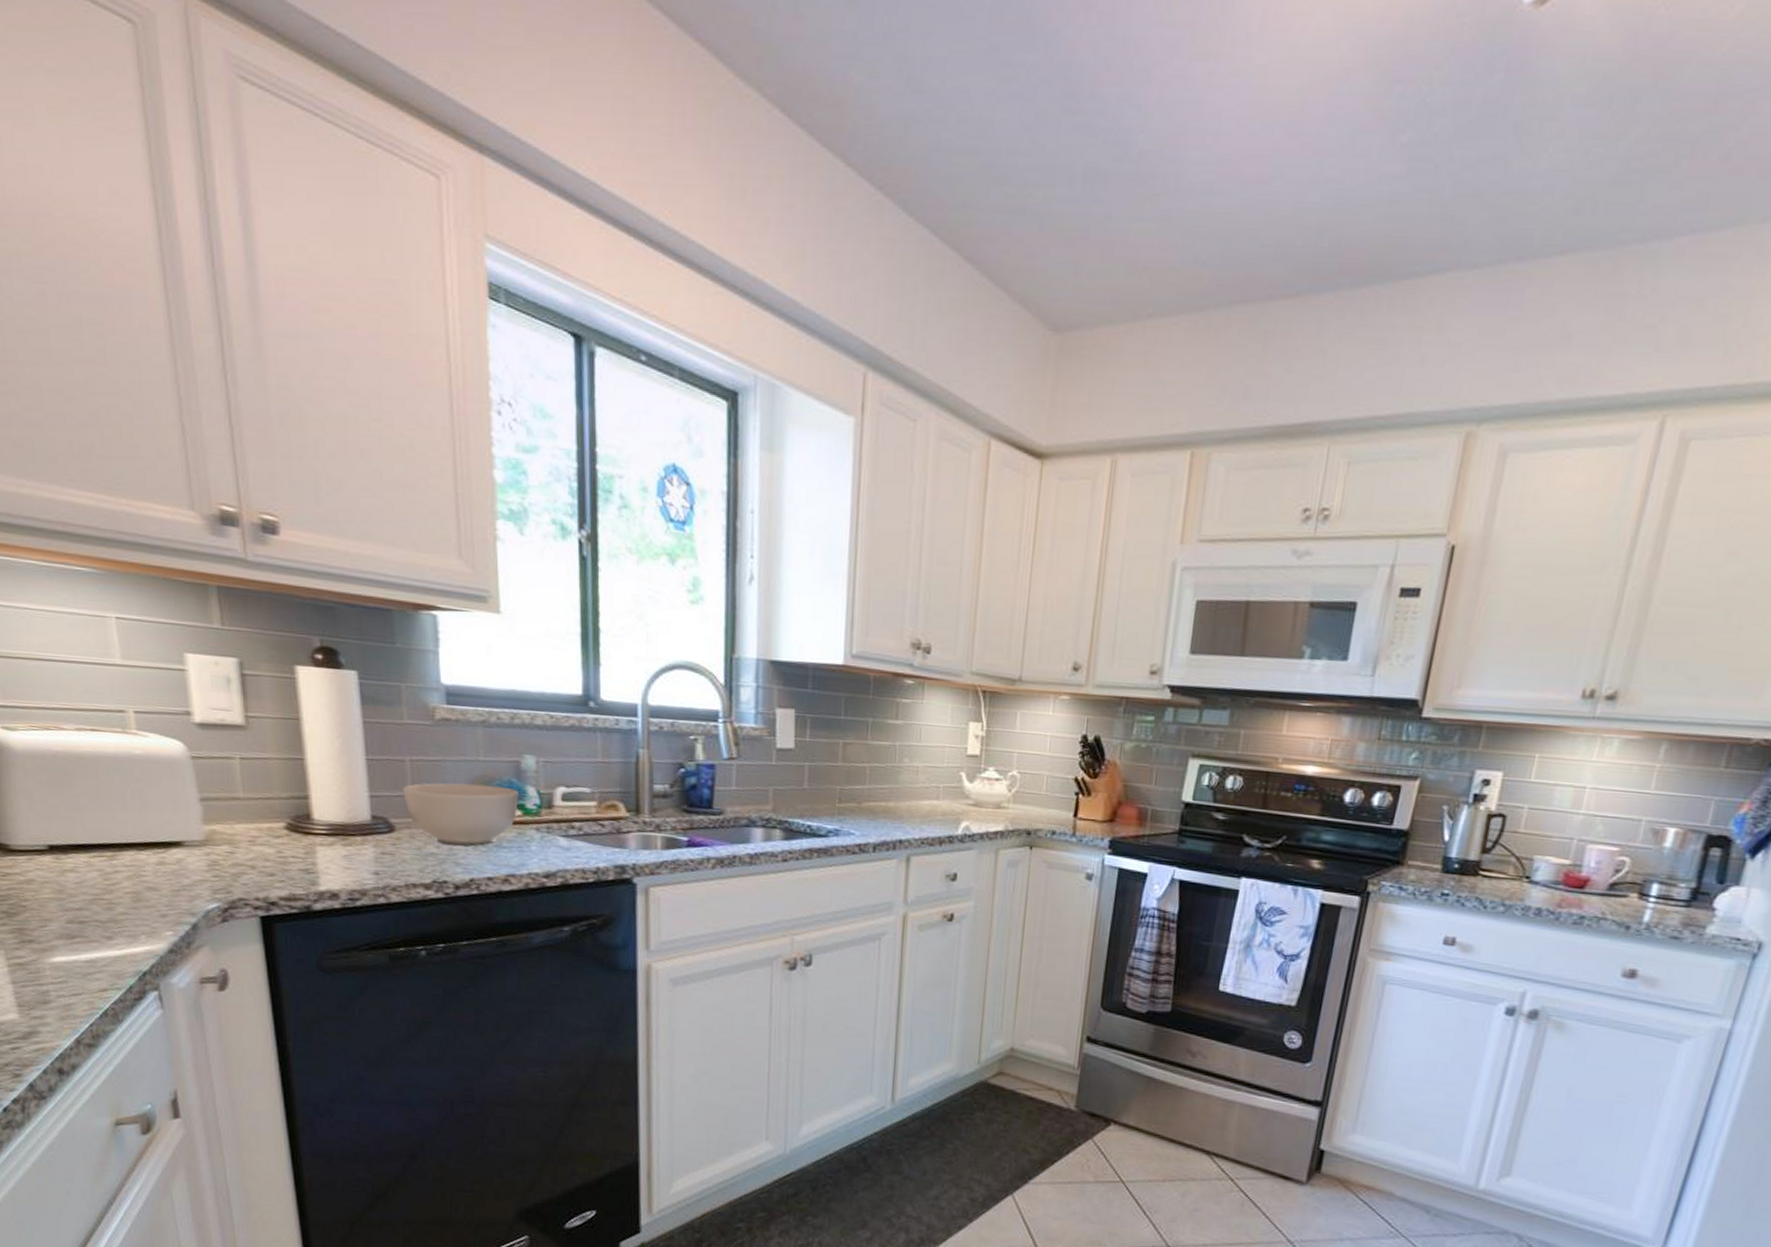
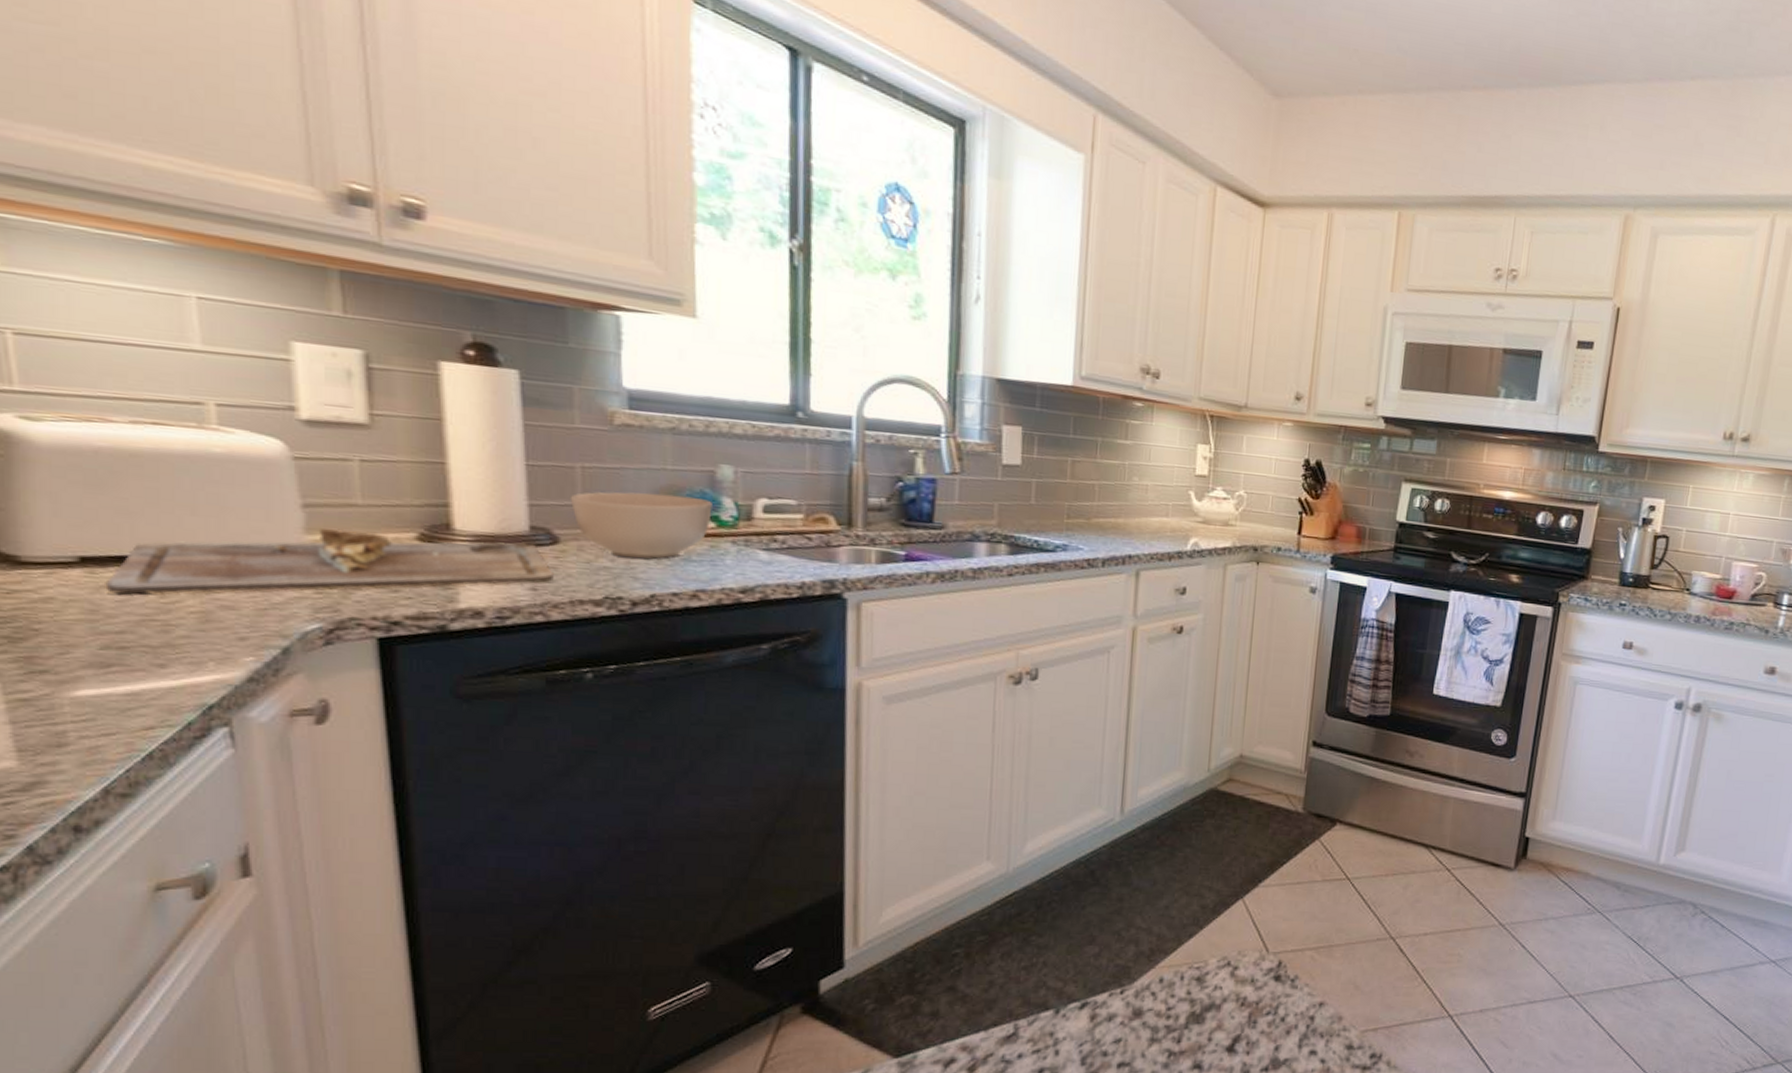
cutting board: none [67,820,392,877] -> present [105,529,554,595]

